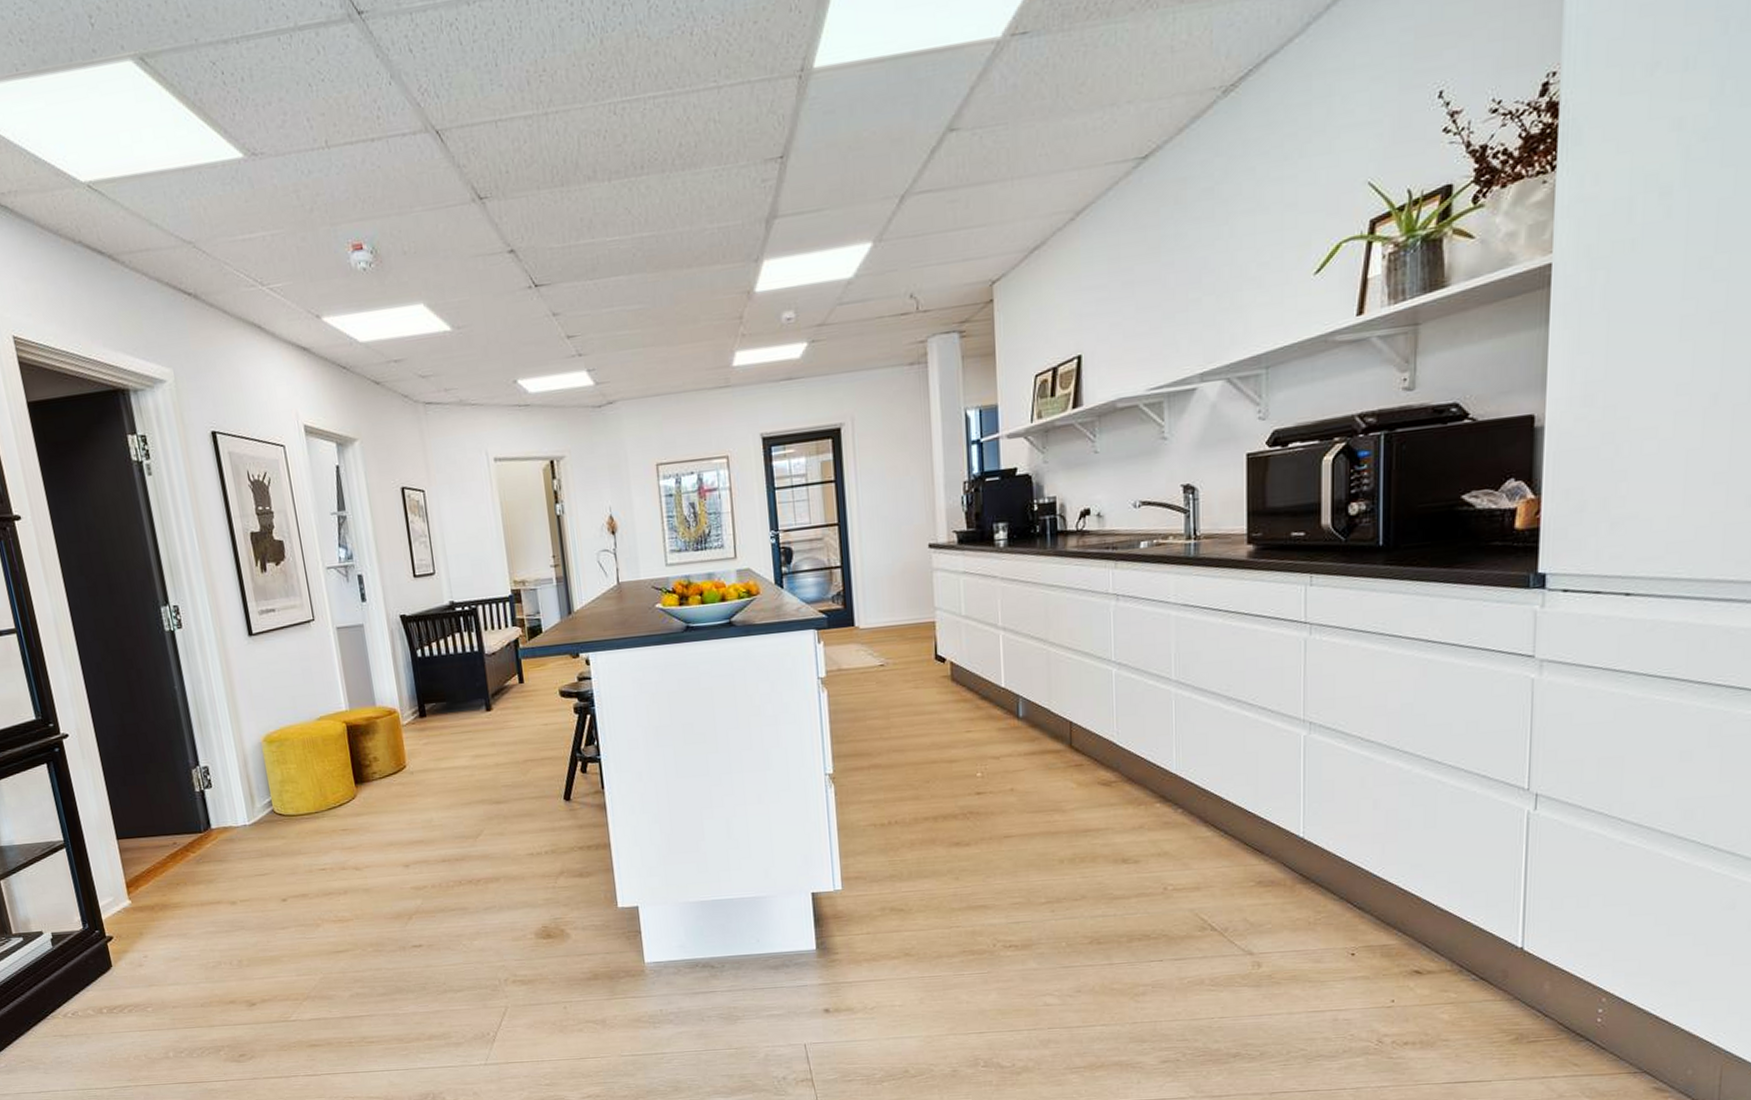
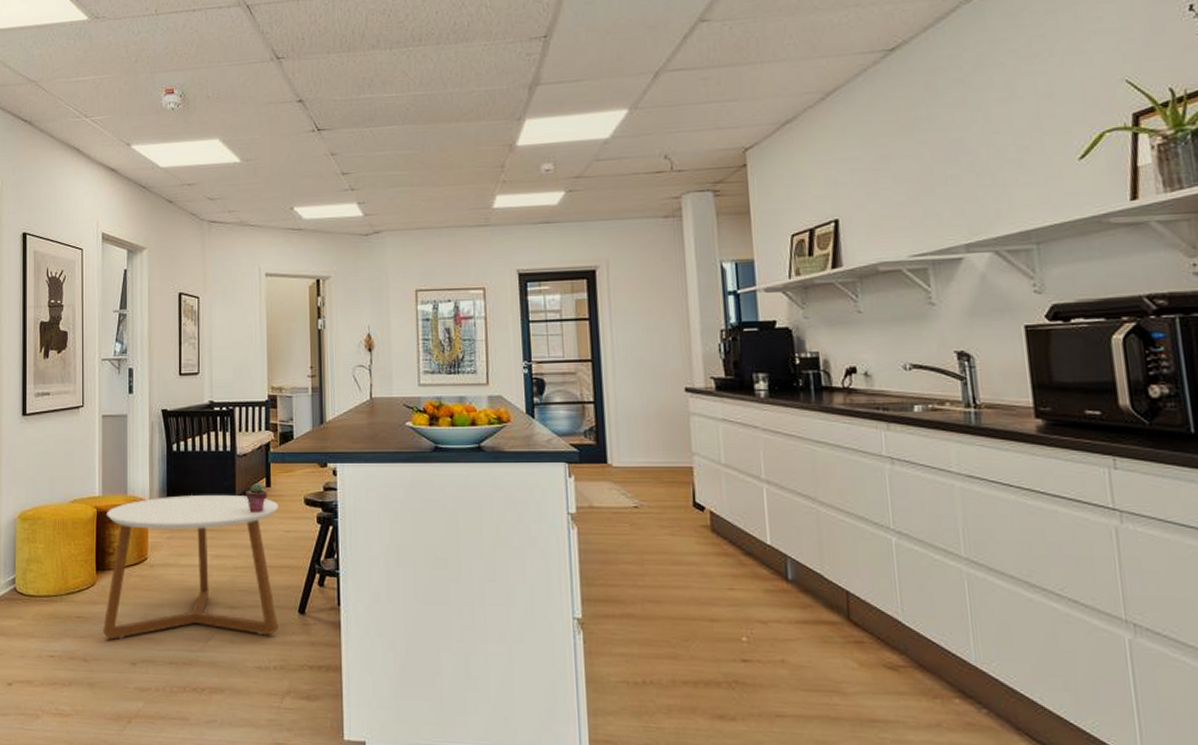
coffee table: none [357,694,546,847] -> present [103,494,278,640]
potted succulent: none [499,680,522,711] -> present [246,483,267,514]

